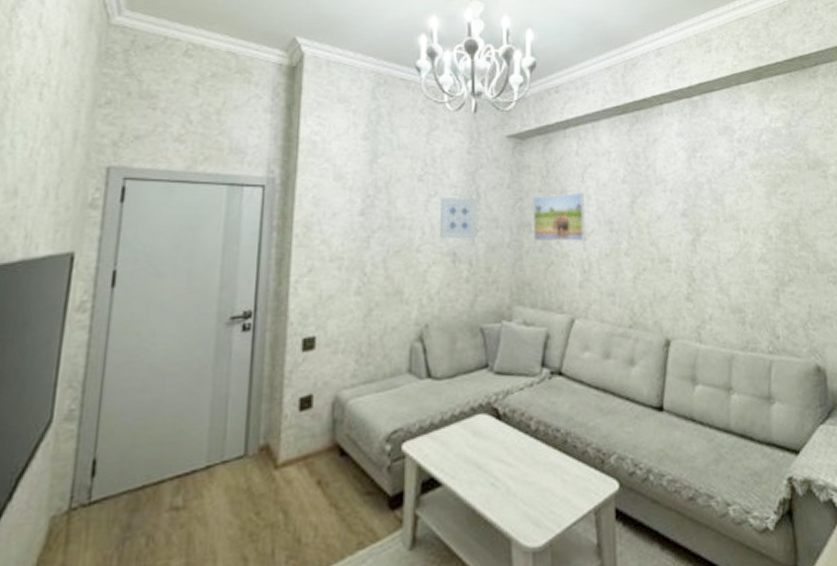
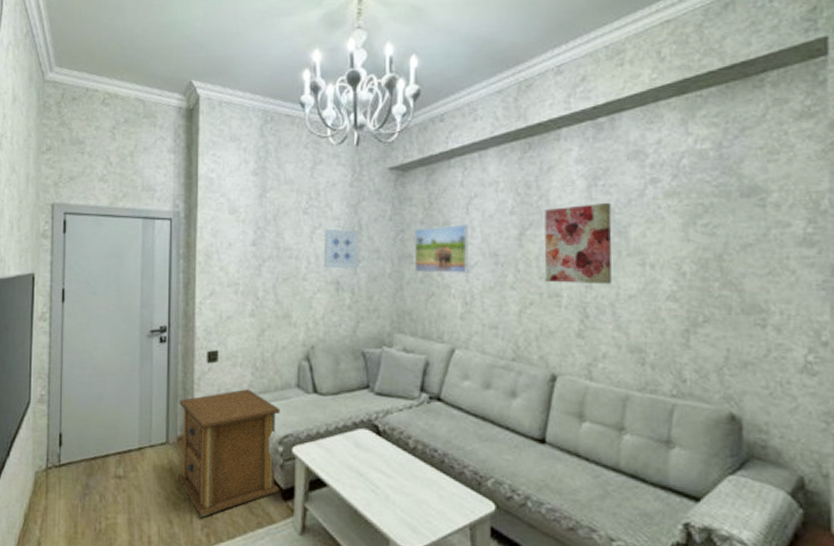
side table: none [258,380,390,547] -> present [178,389,281,518]
wall art: none [652,172,713,249] -> present [544,202,612,285]

